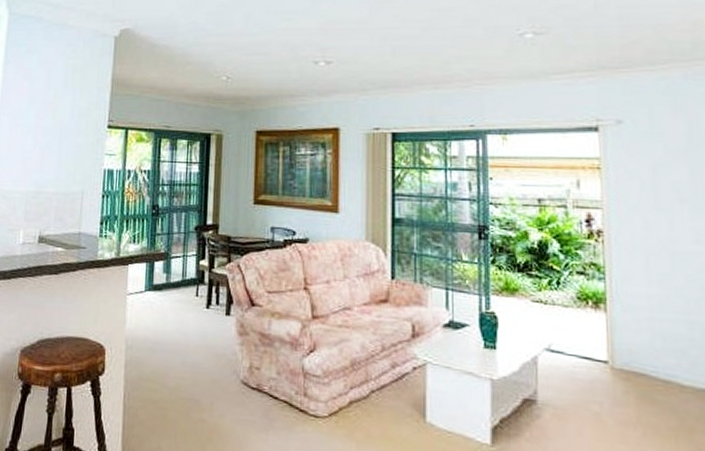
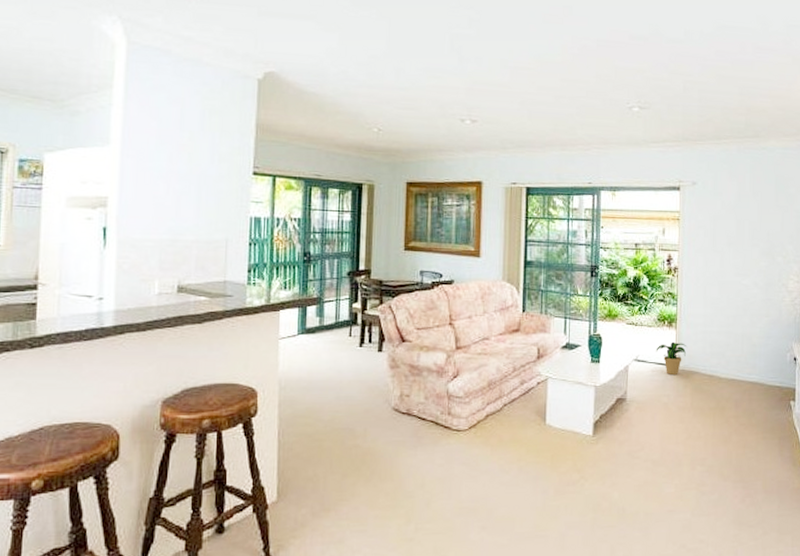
potted plant: none [577,329,625,375] -> present [656,341,687,374]

